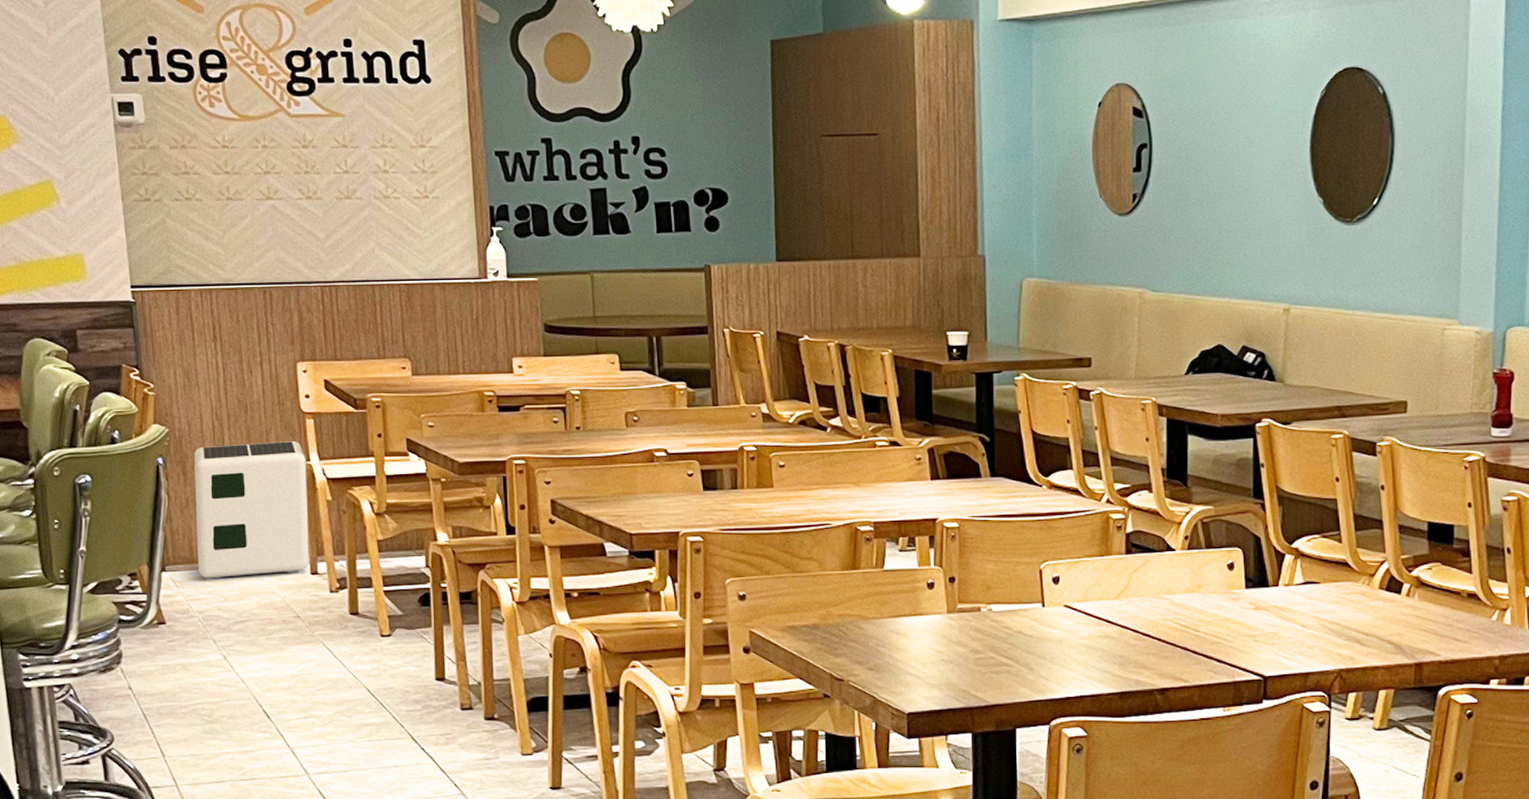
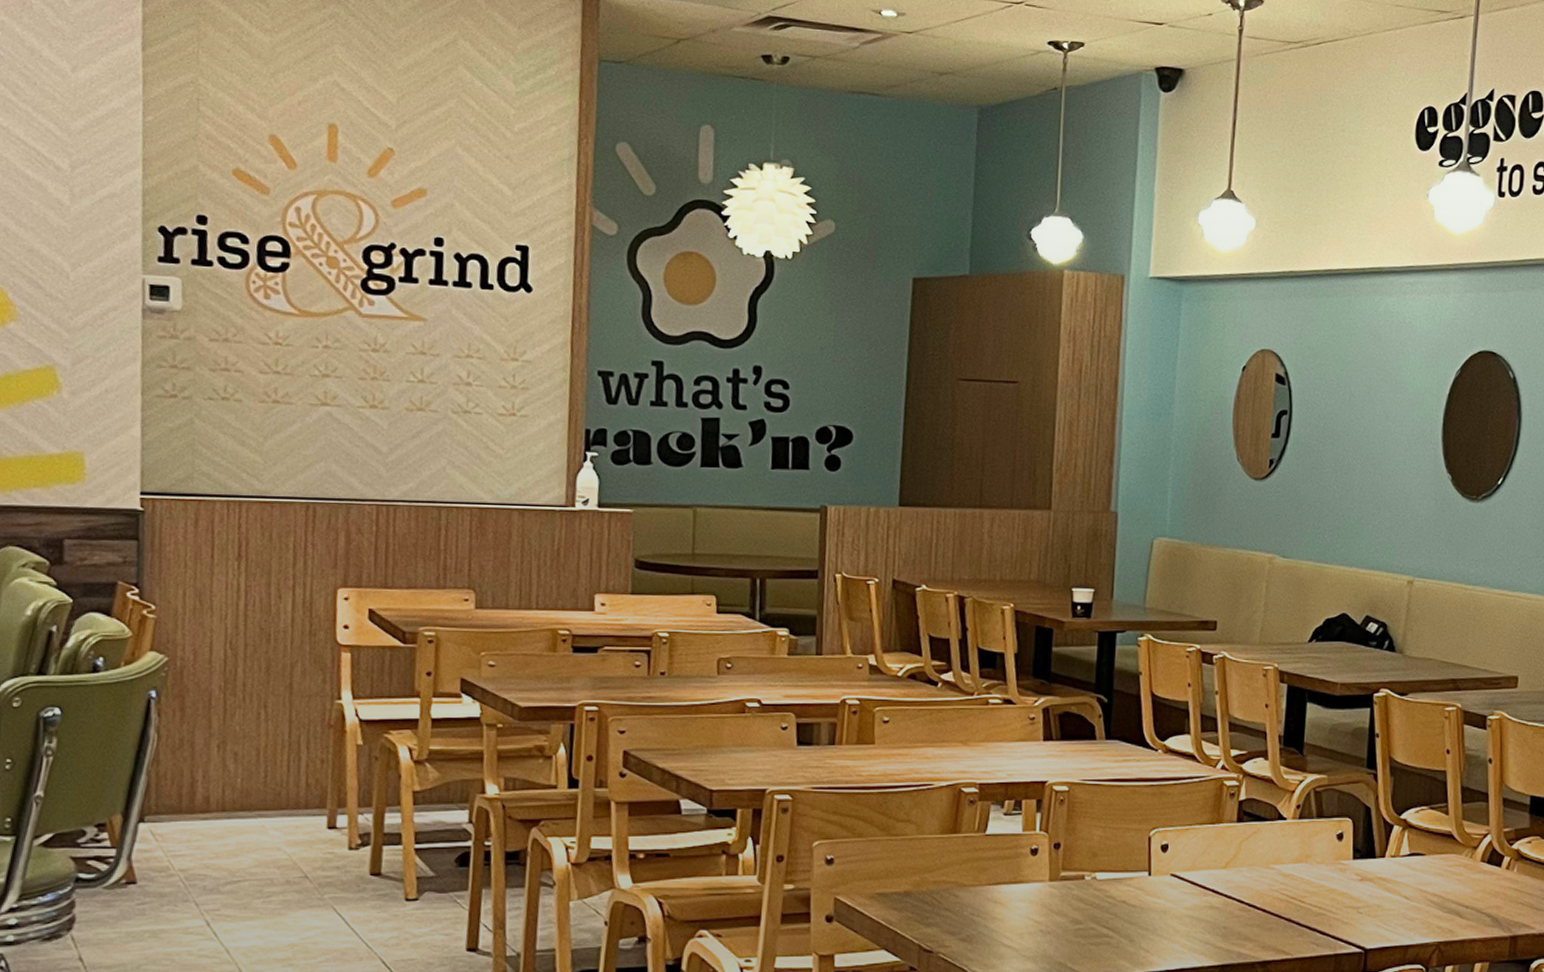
air purifier: present [193,441,309,579] -> none [186,676,337,832]

